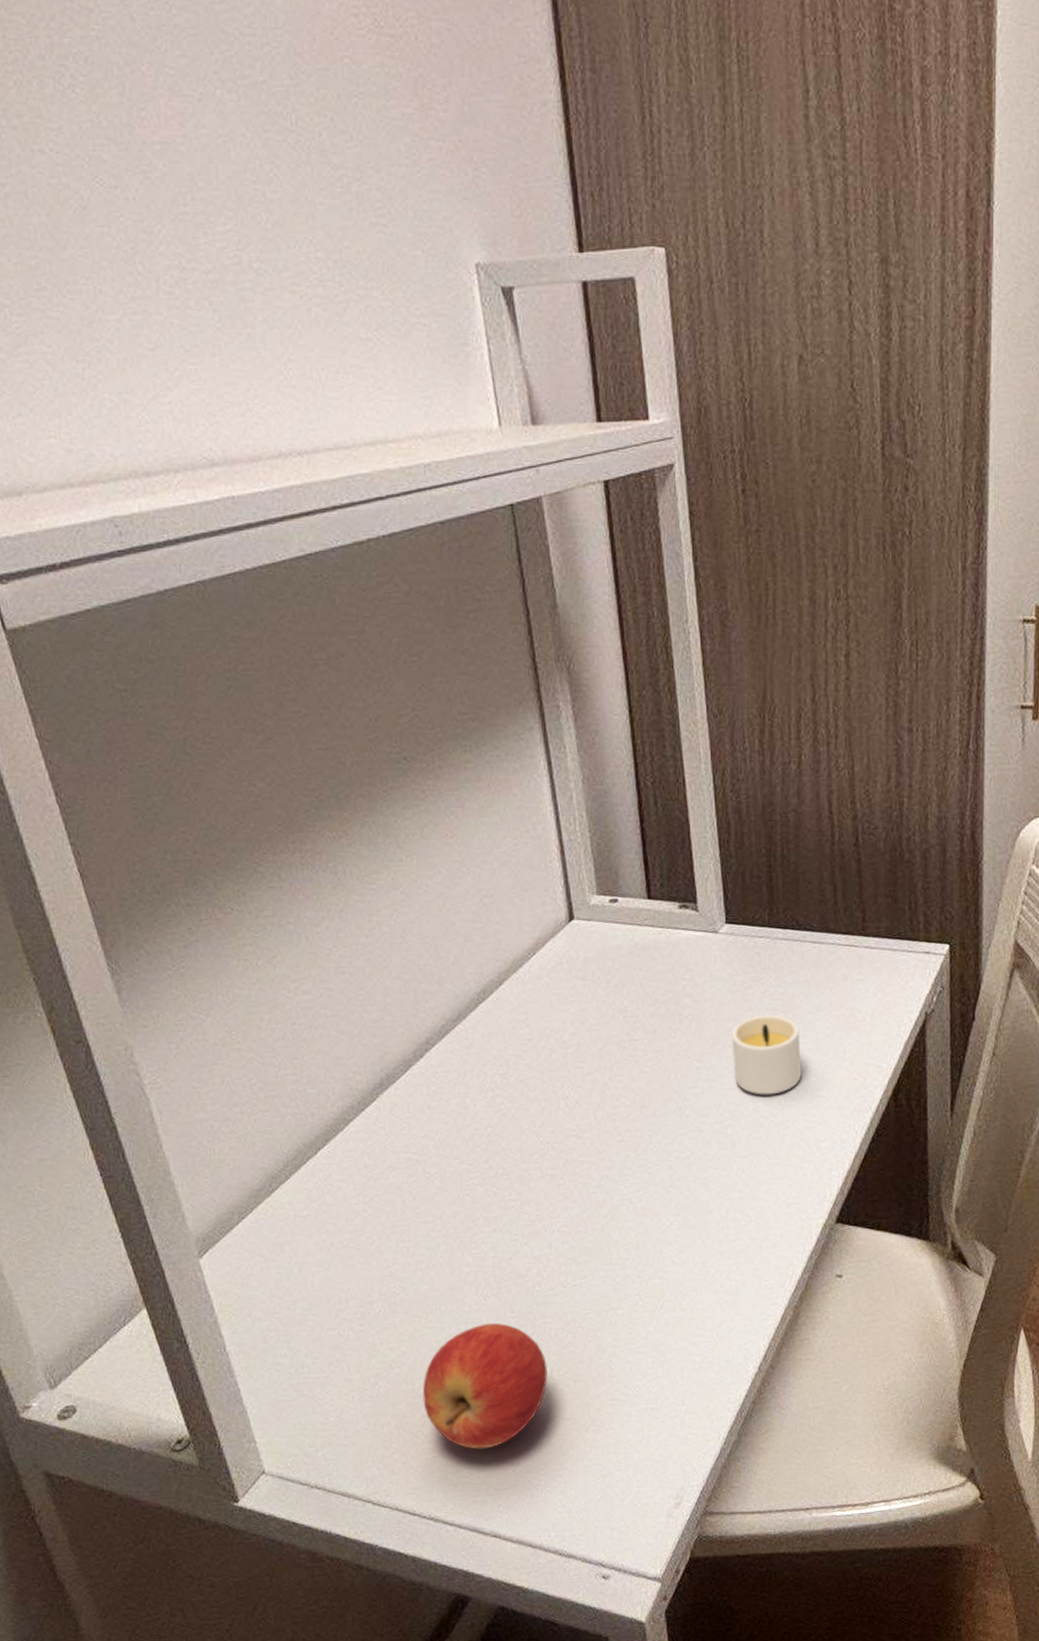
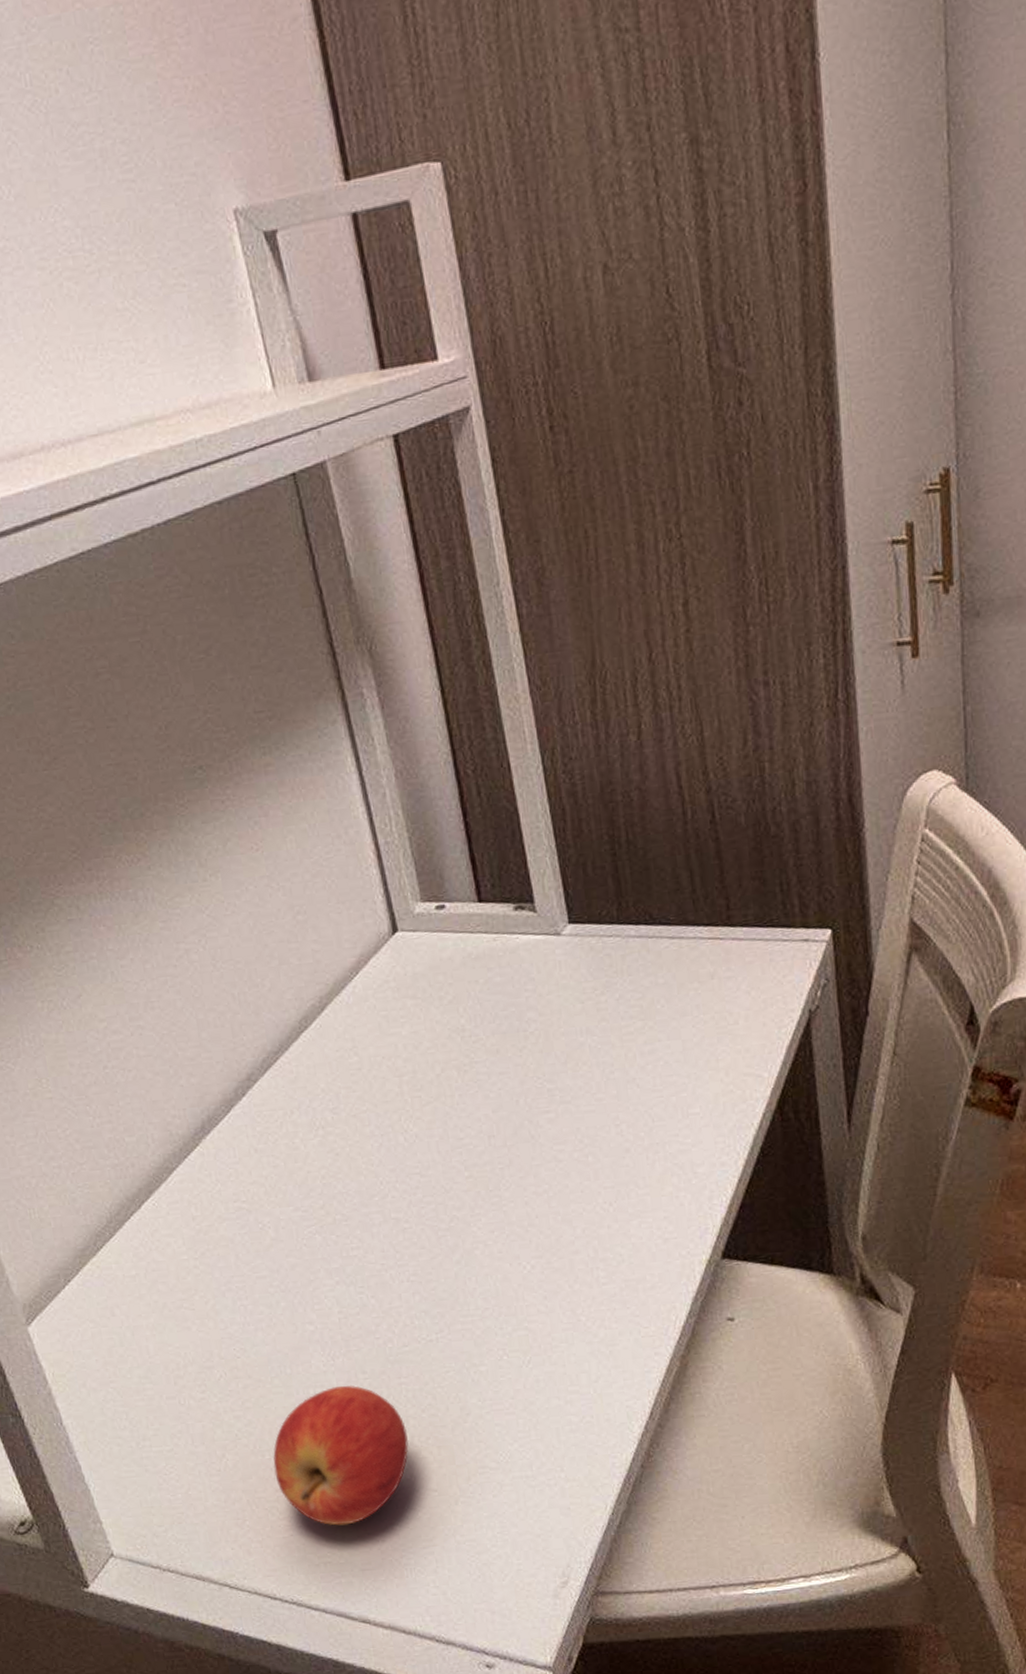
candle: present [731,1014,802,1095] -> none [584,1023,670,1117]

